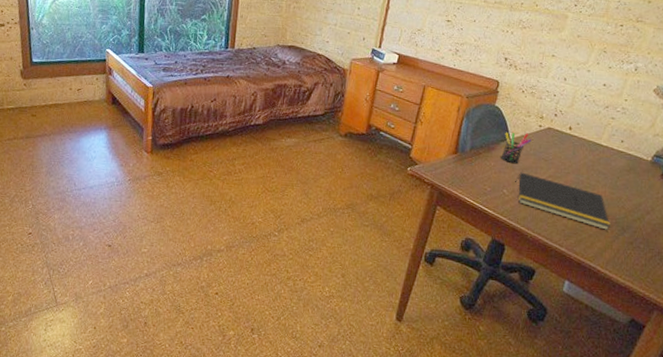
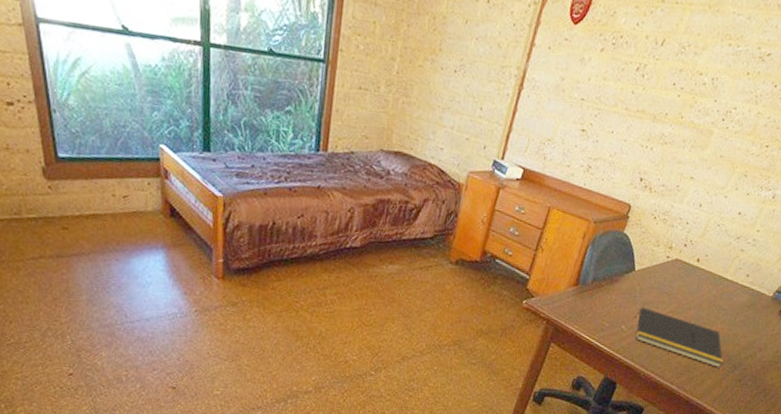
pen holder: present [501,132,531,164] -> none [623,263,657,298]

